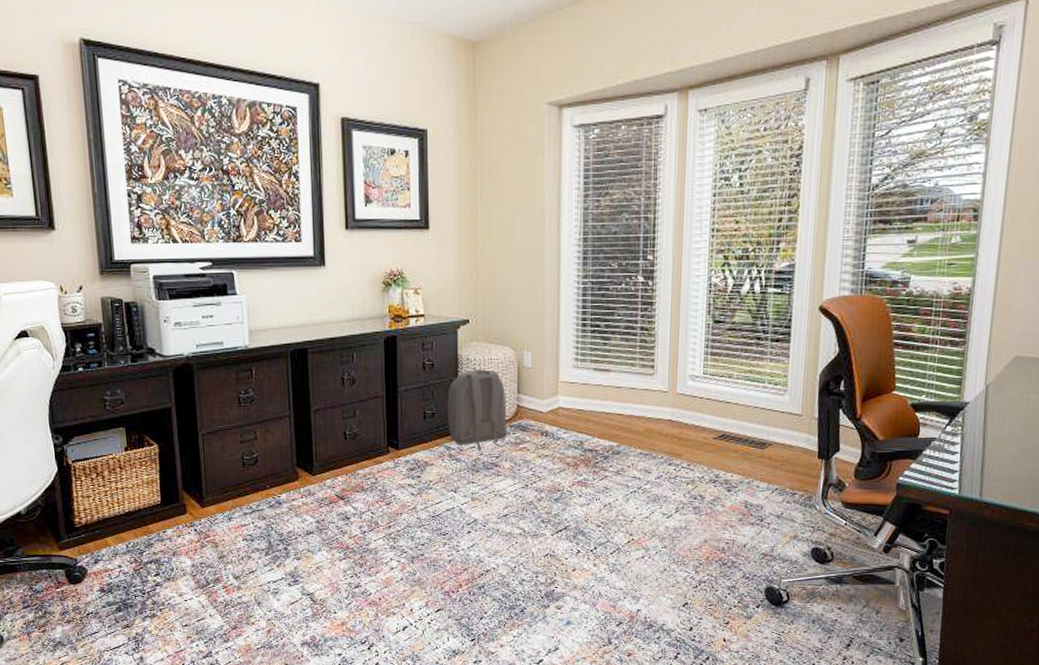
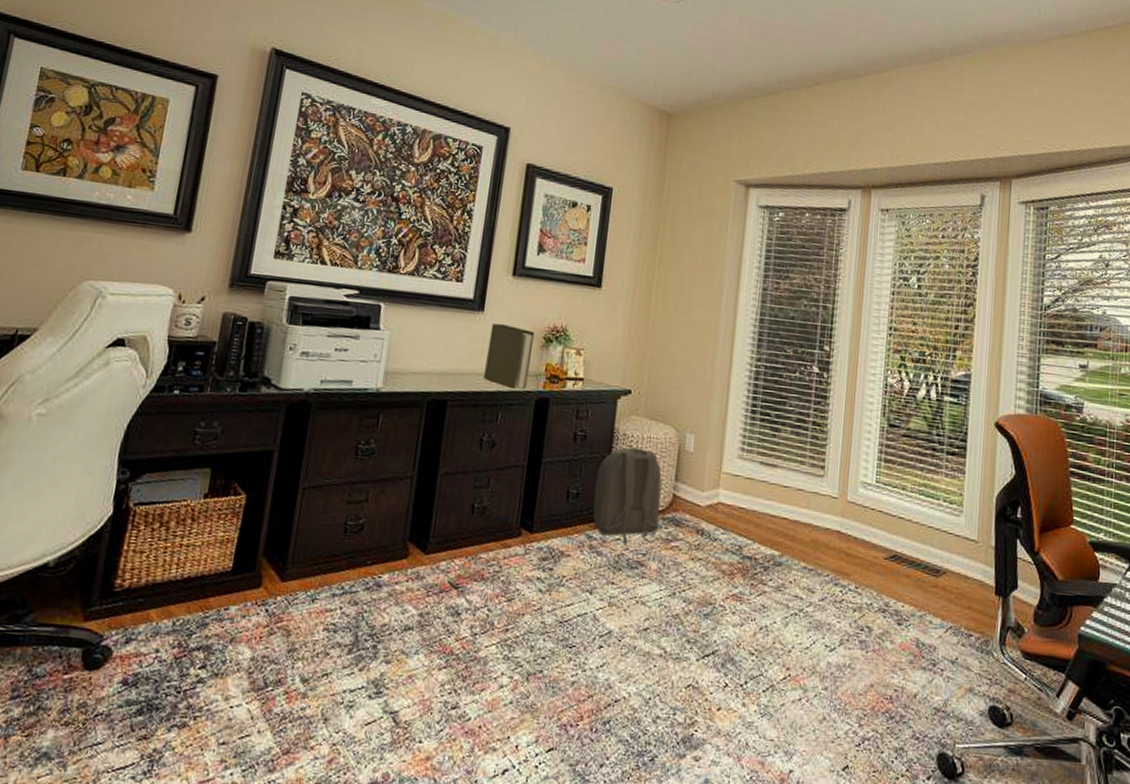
binder: none [334,274,375,332] -> present [484,323,535,389]

